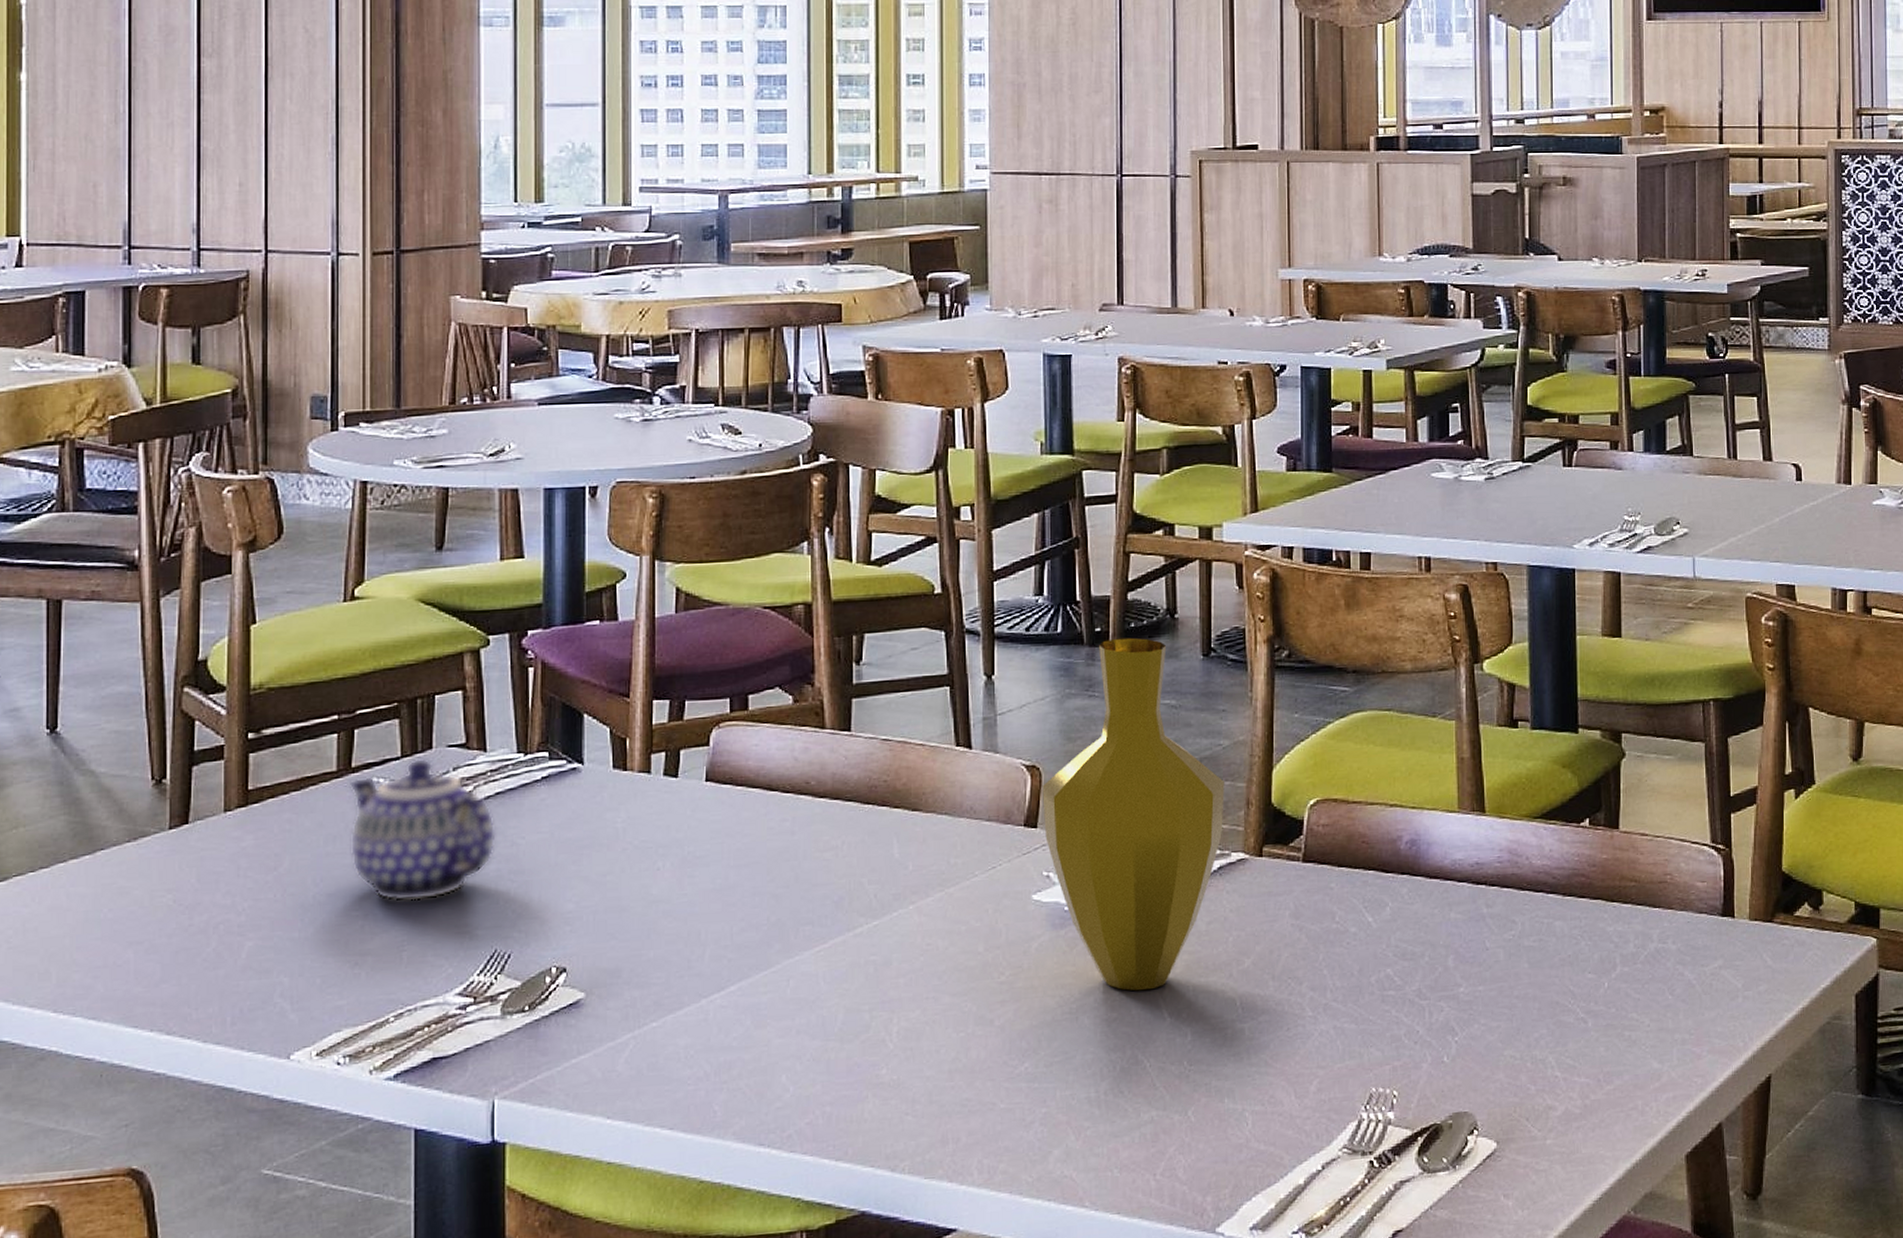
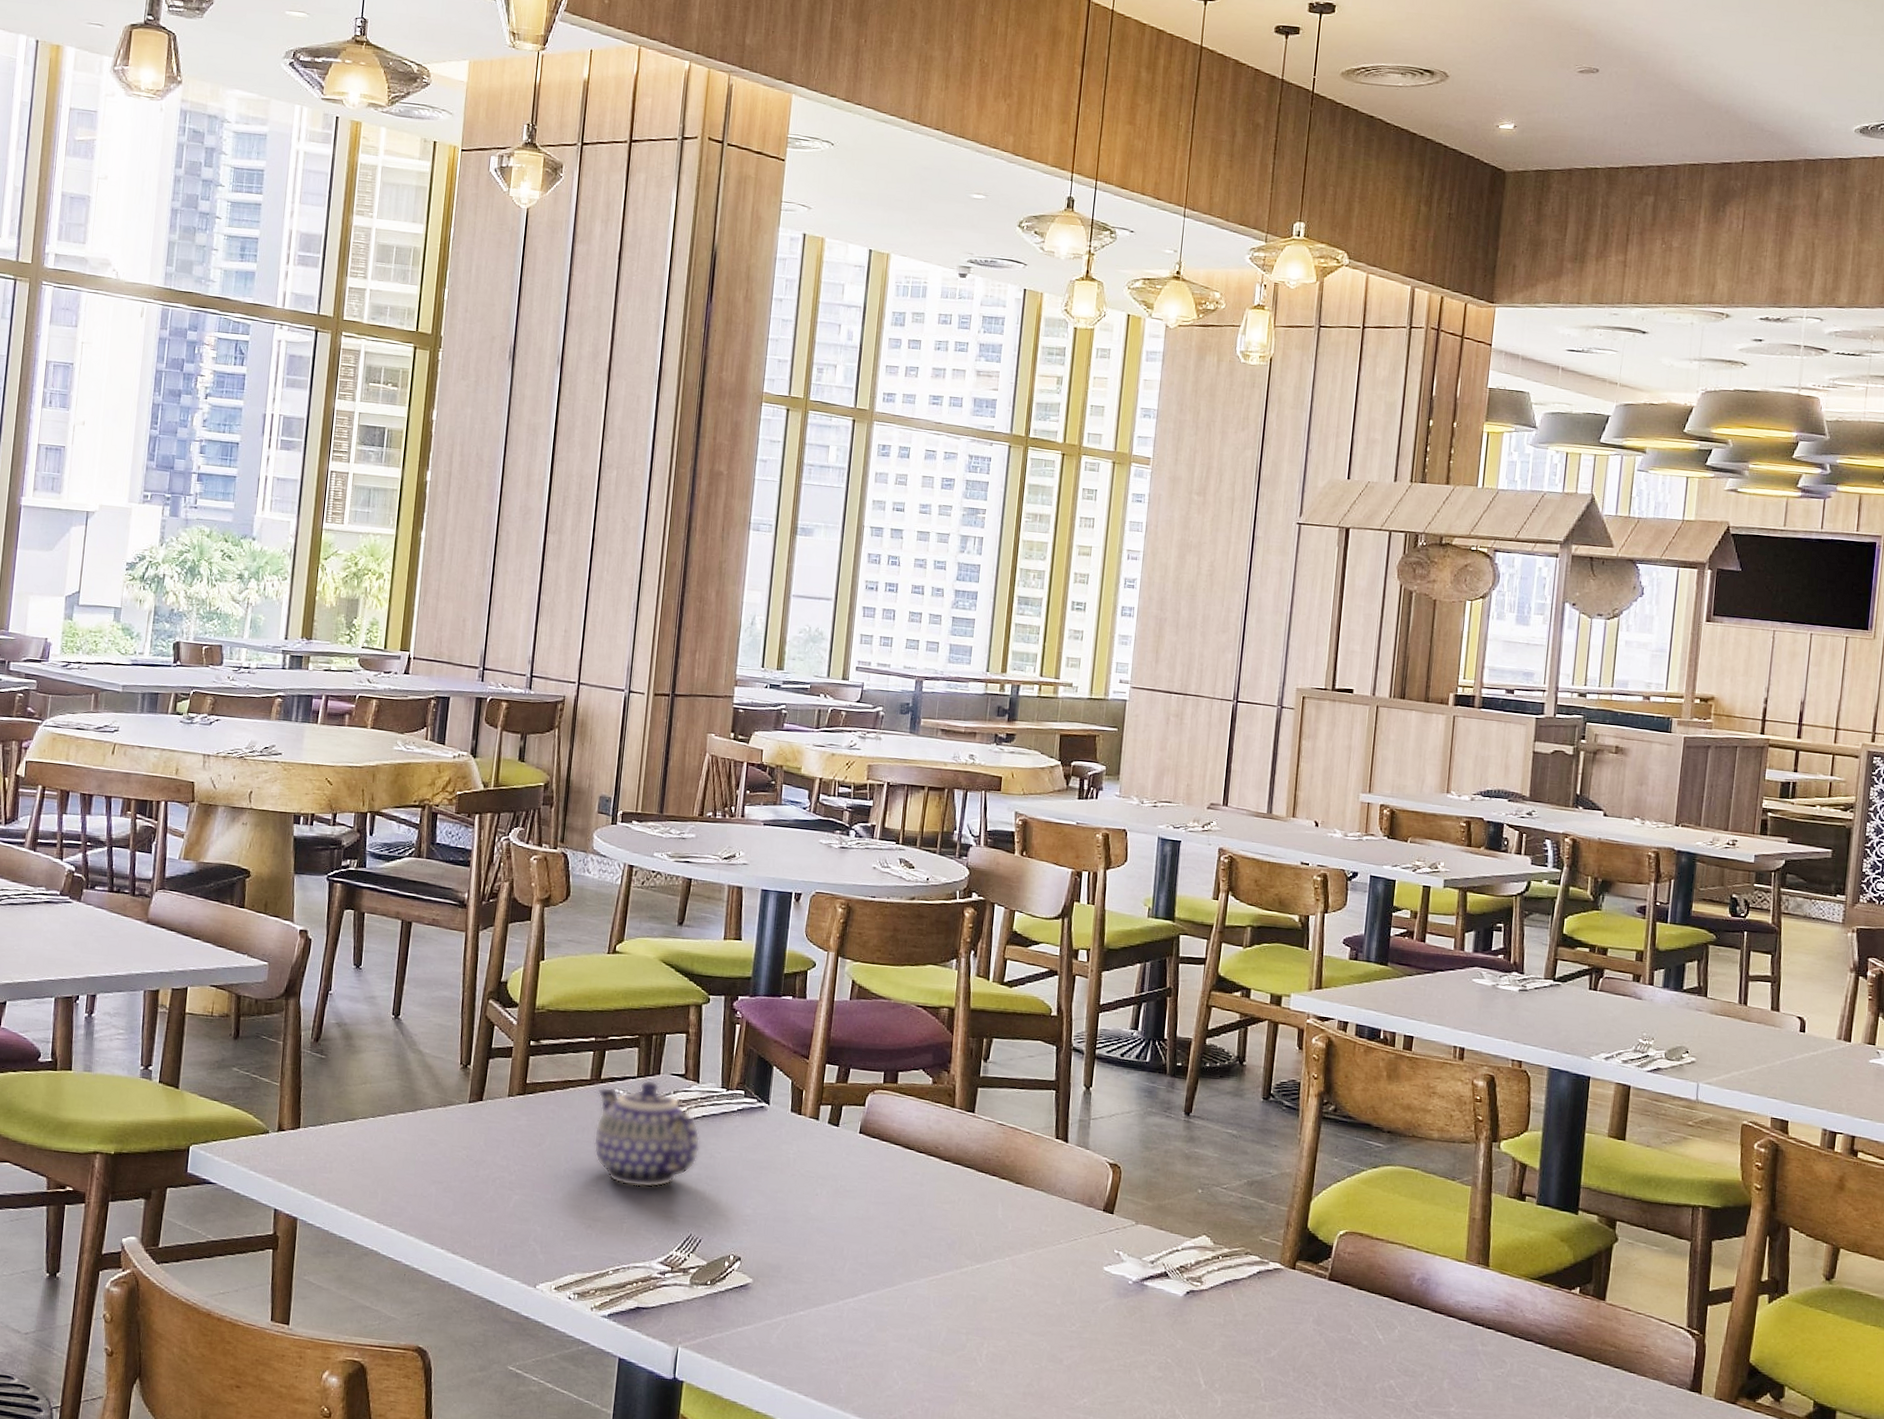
vase: present [1042,637,1224,991] -> none [1119,1073,1270,1360]

